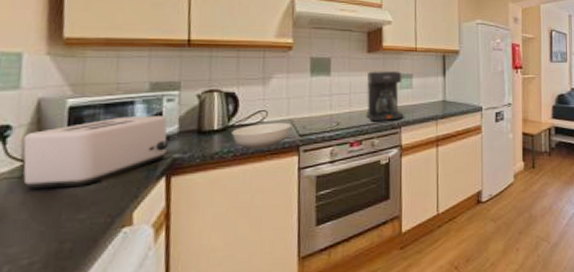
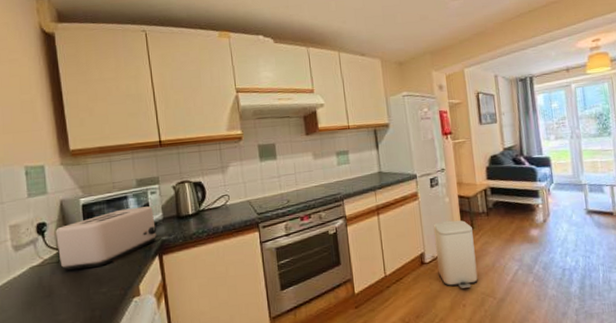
bowl: present [232,122,291,150] -> none [203,203,250,229]
coffee maker: present [366,70,404,122] -> none [308,149,345,197]
pedal bin: none [494,158,534,231] -> present [433,220,478,288]

